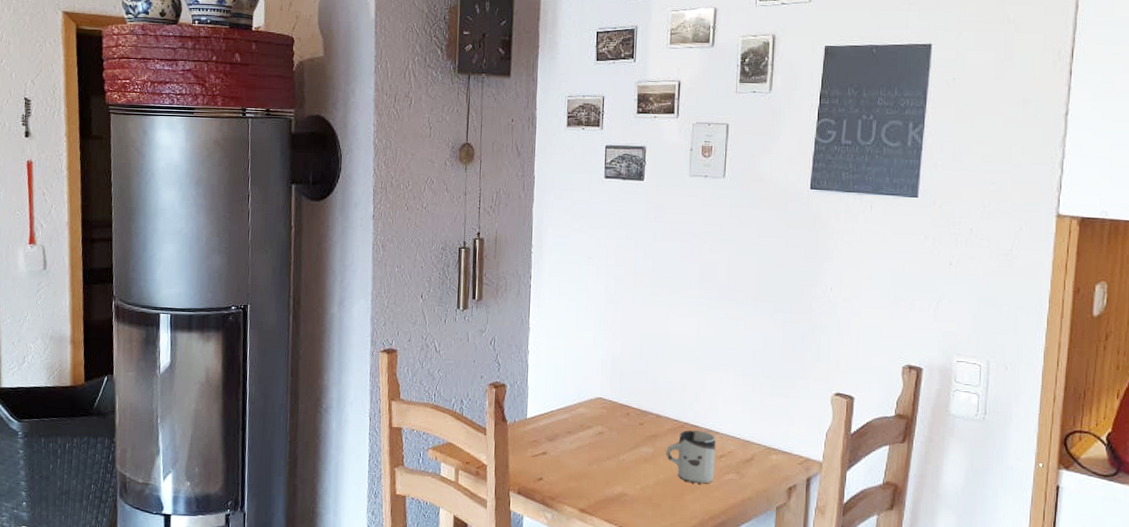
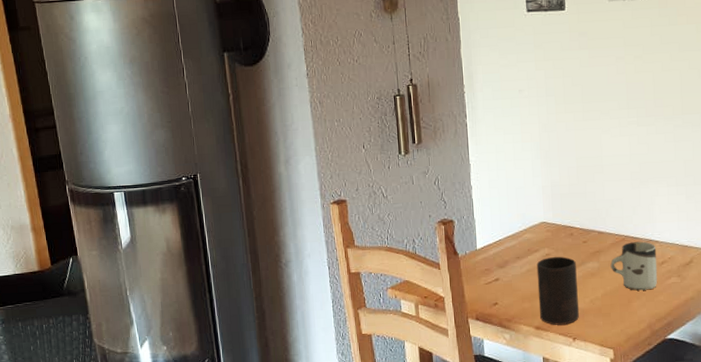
cup: none [586,436,630,511] -> present [536,257,579,325]

